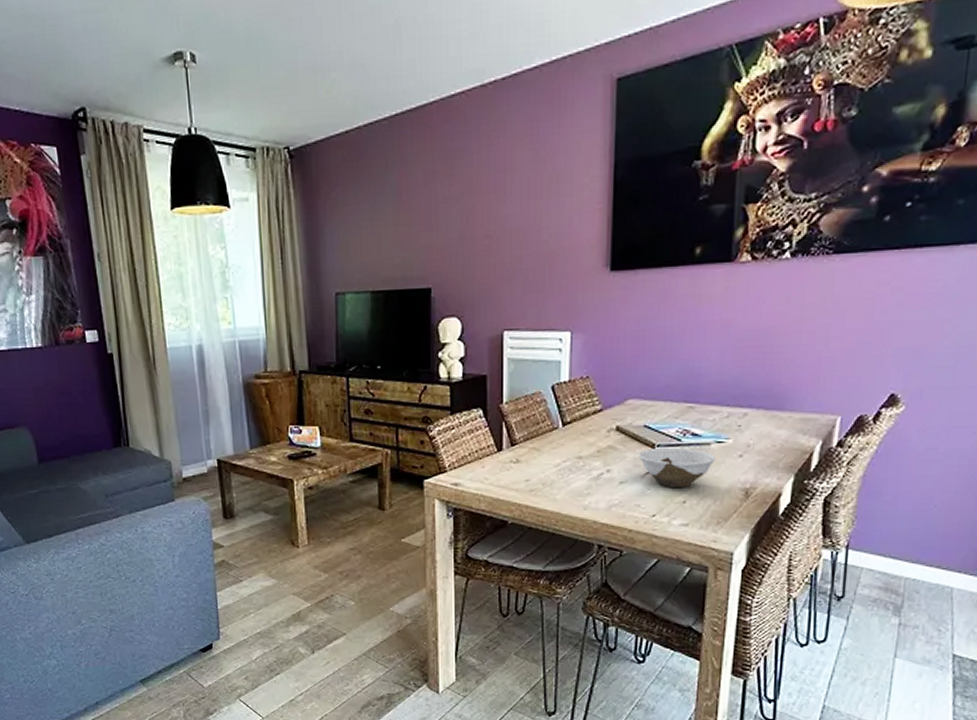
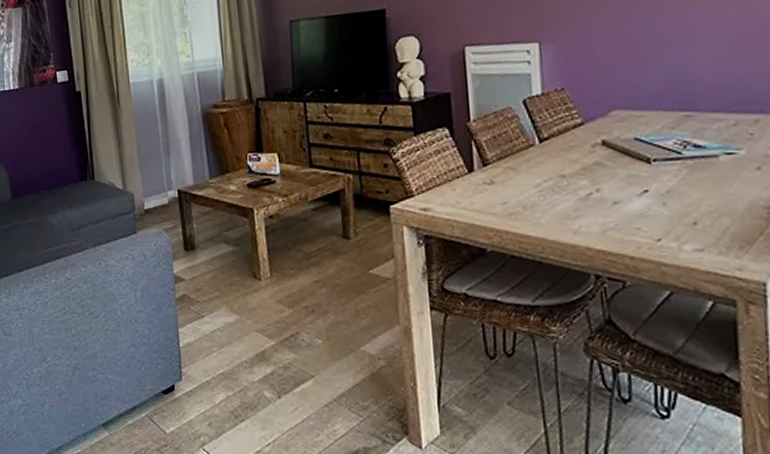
bowl: present [637,447,715,489] -> none [630,161,727,208]

